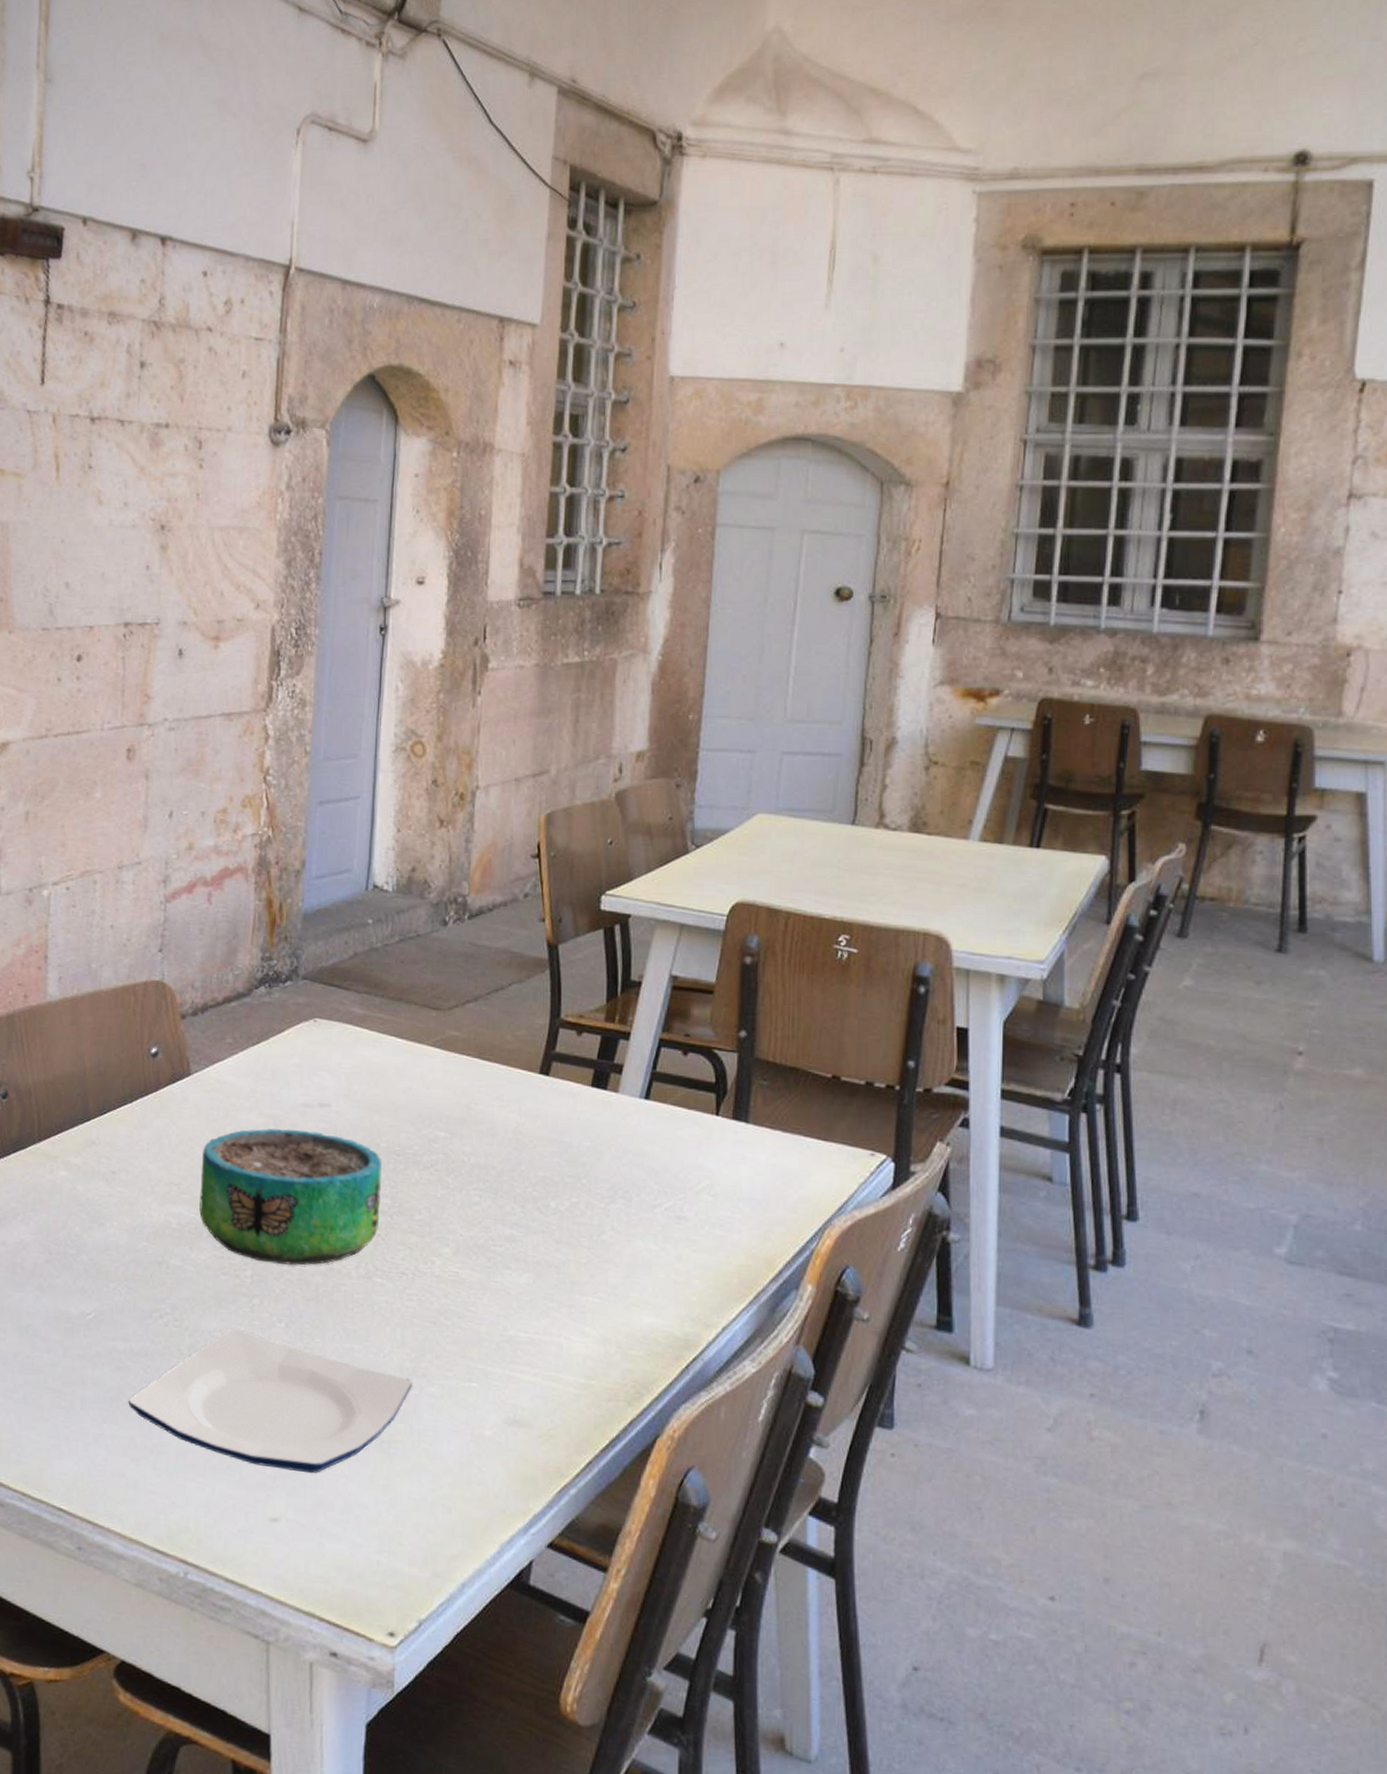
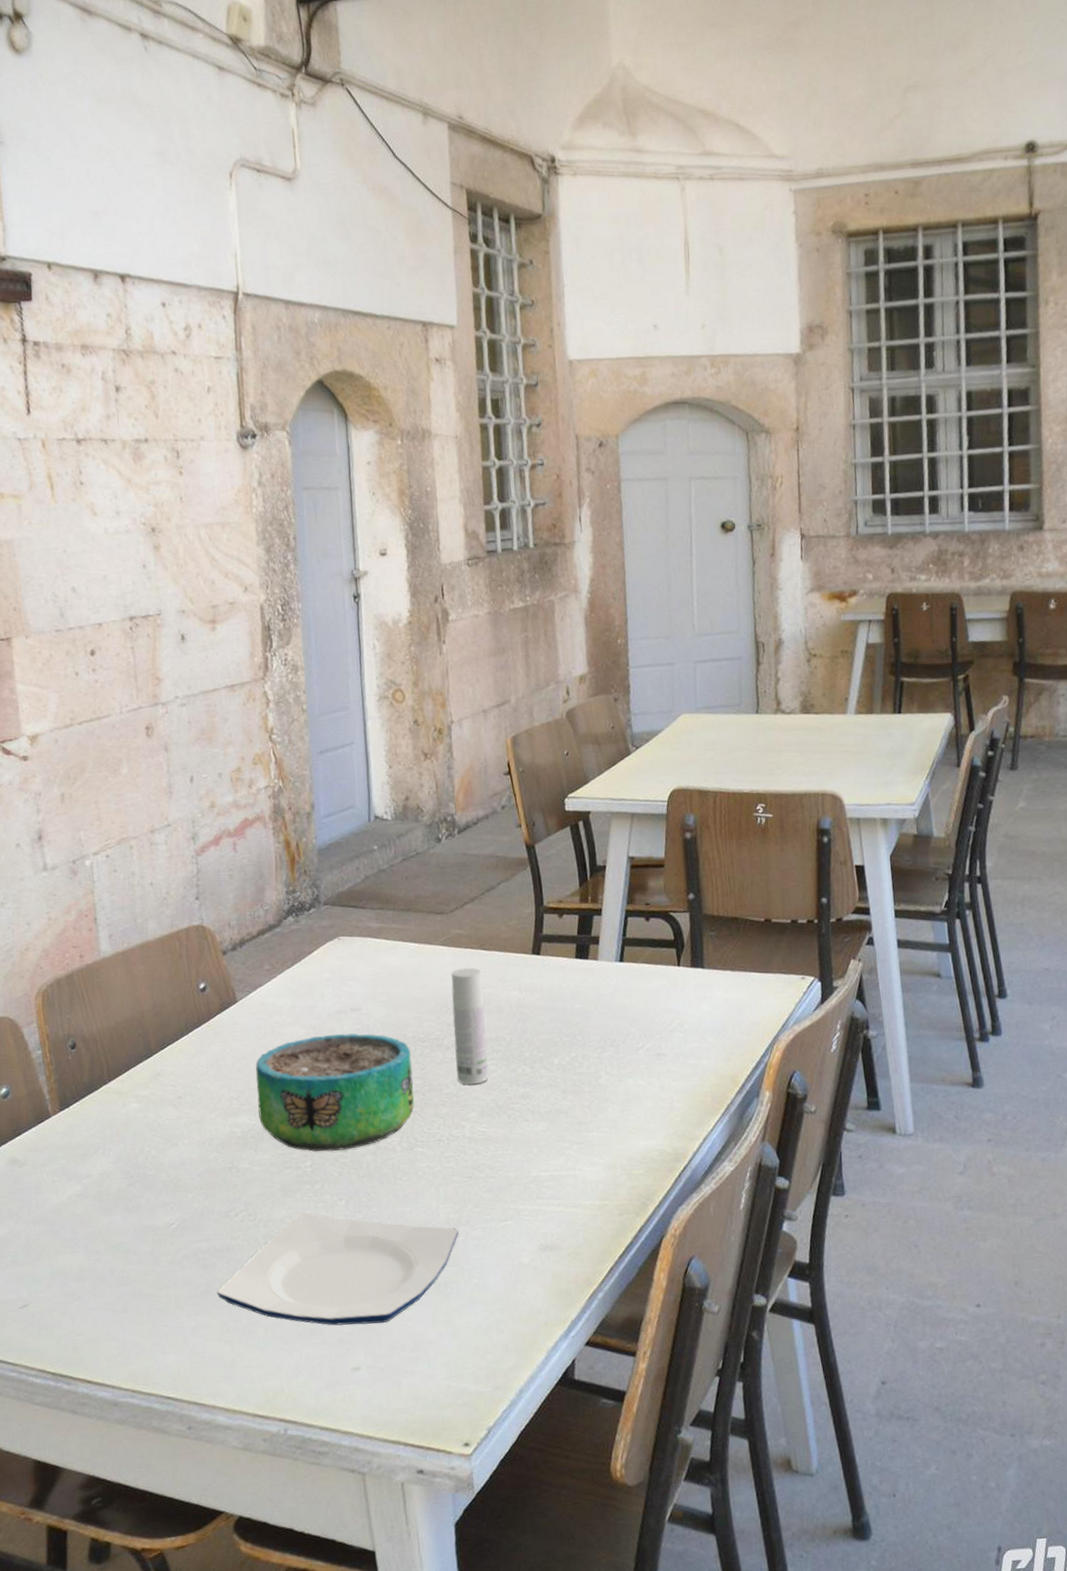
bottle: none [432,1076,476,1215] -> present [450,967,489,1084]

